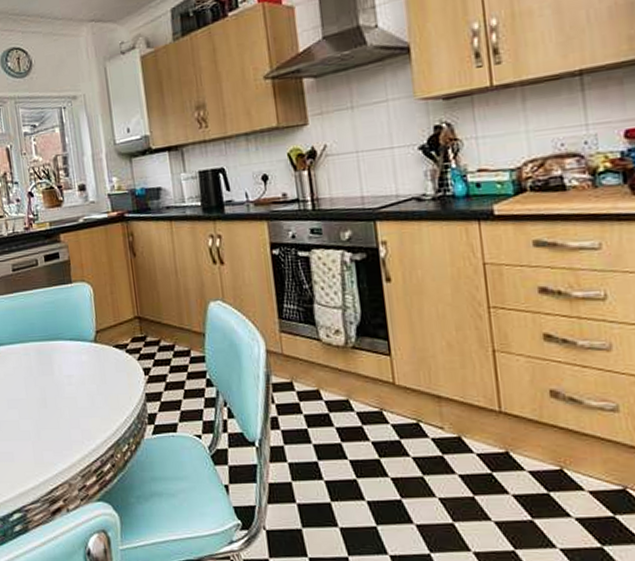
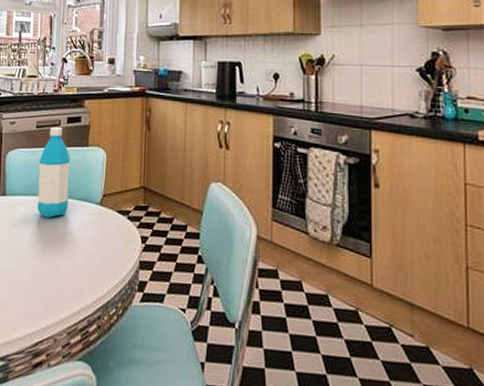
water bottle: none [21,268,61,364] -> present [37,127,70,218]

